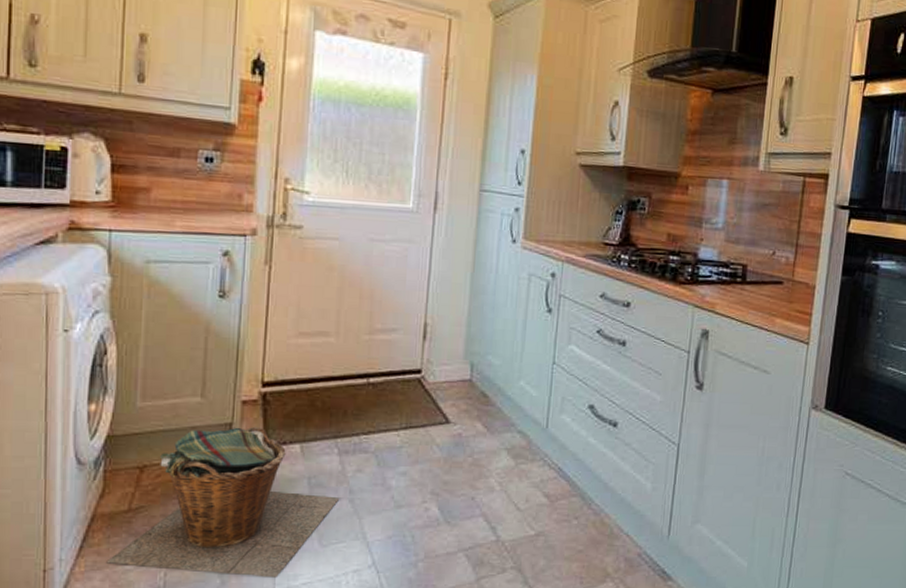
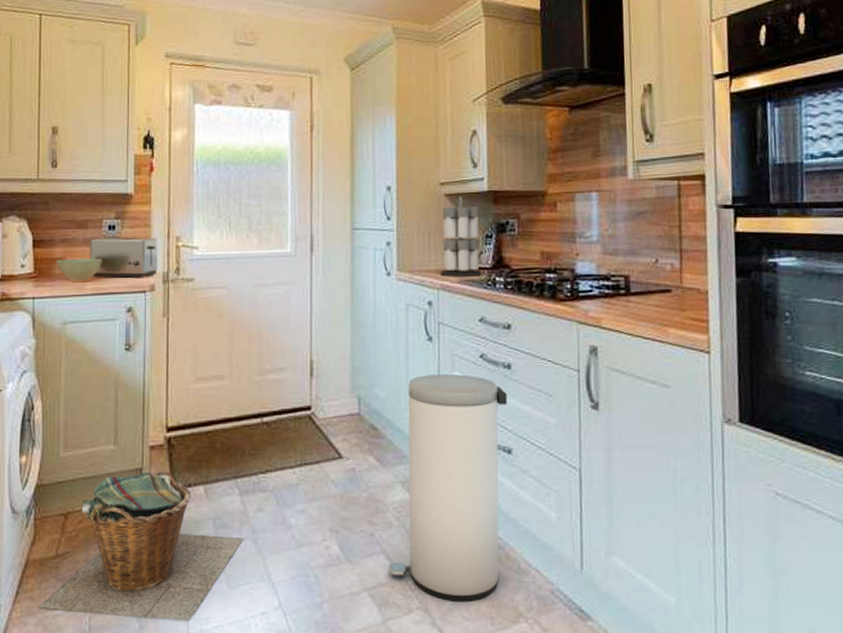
bowl: none [140,189,196,219] -> present [56,258,102,283]
toaster: none [181,169,263,220] -> present [89,237,157,279]
pedal bin: none [486,345,619,562] -> present [388,373,507,601]
spice rack: none [566,169,613,252] -> present [440,197,482,277]

